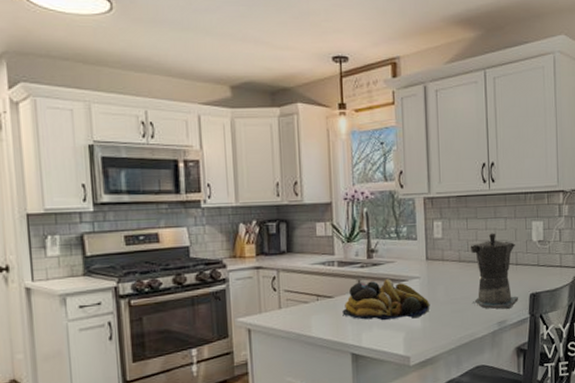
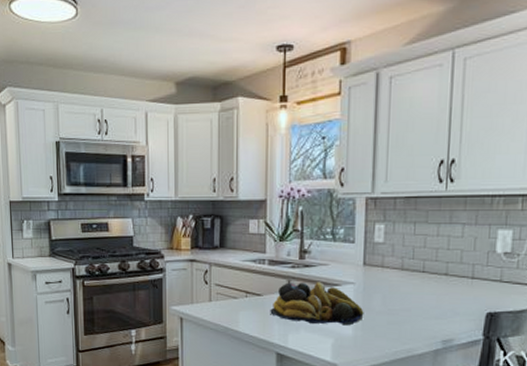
coffee maker: present [470,233,519,309] -> none [412,240,473,327]

